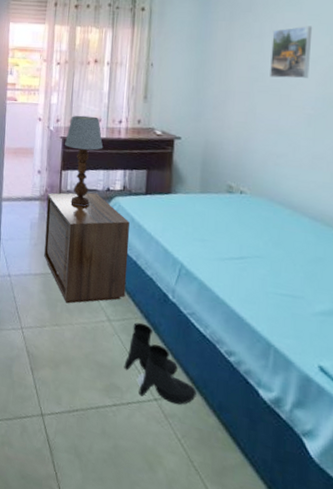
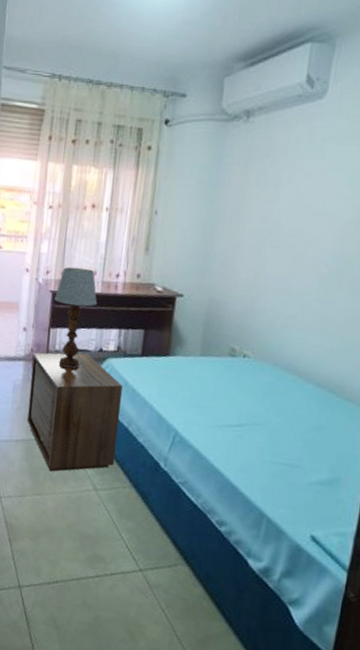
boots: present [124,322,197,405] -> none [109,491,184,576]
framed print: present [270,26,313,79] -> none [284,175,335,234]

